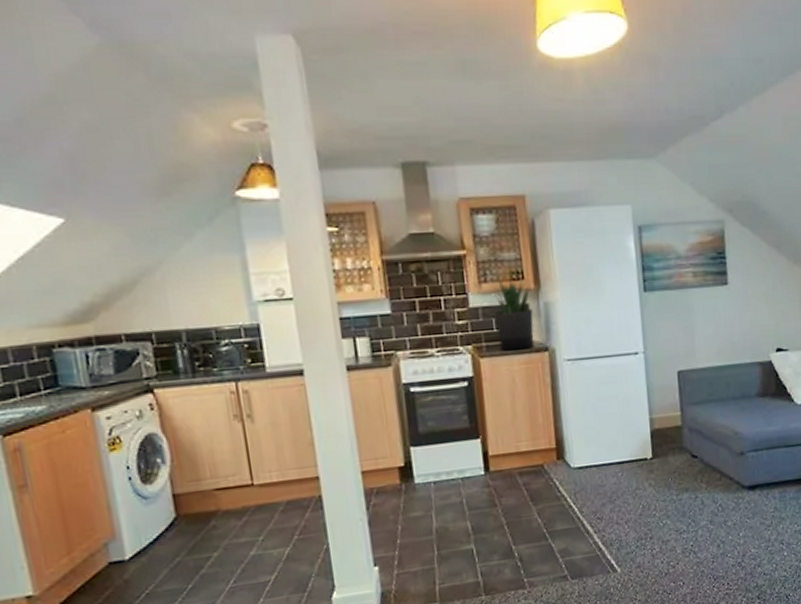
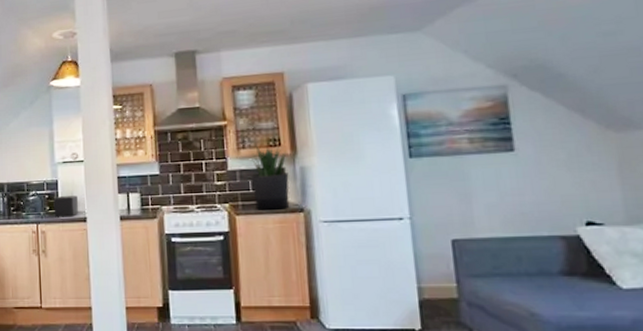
toaster: none [255,343,292,372] -> present [53,196,78,218]

